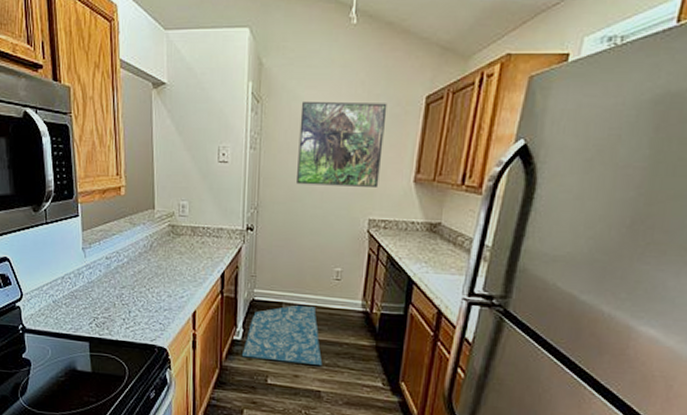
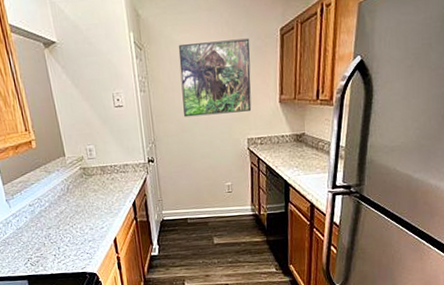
rug: present [241,305,323,365] -> none [160,217,227,269]

